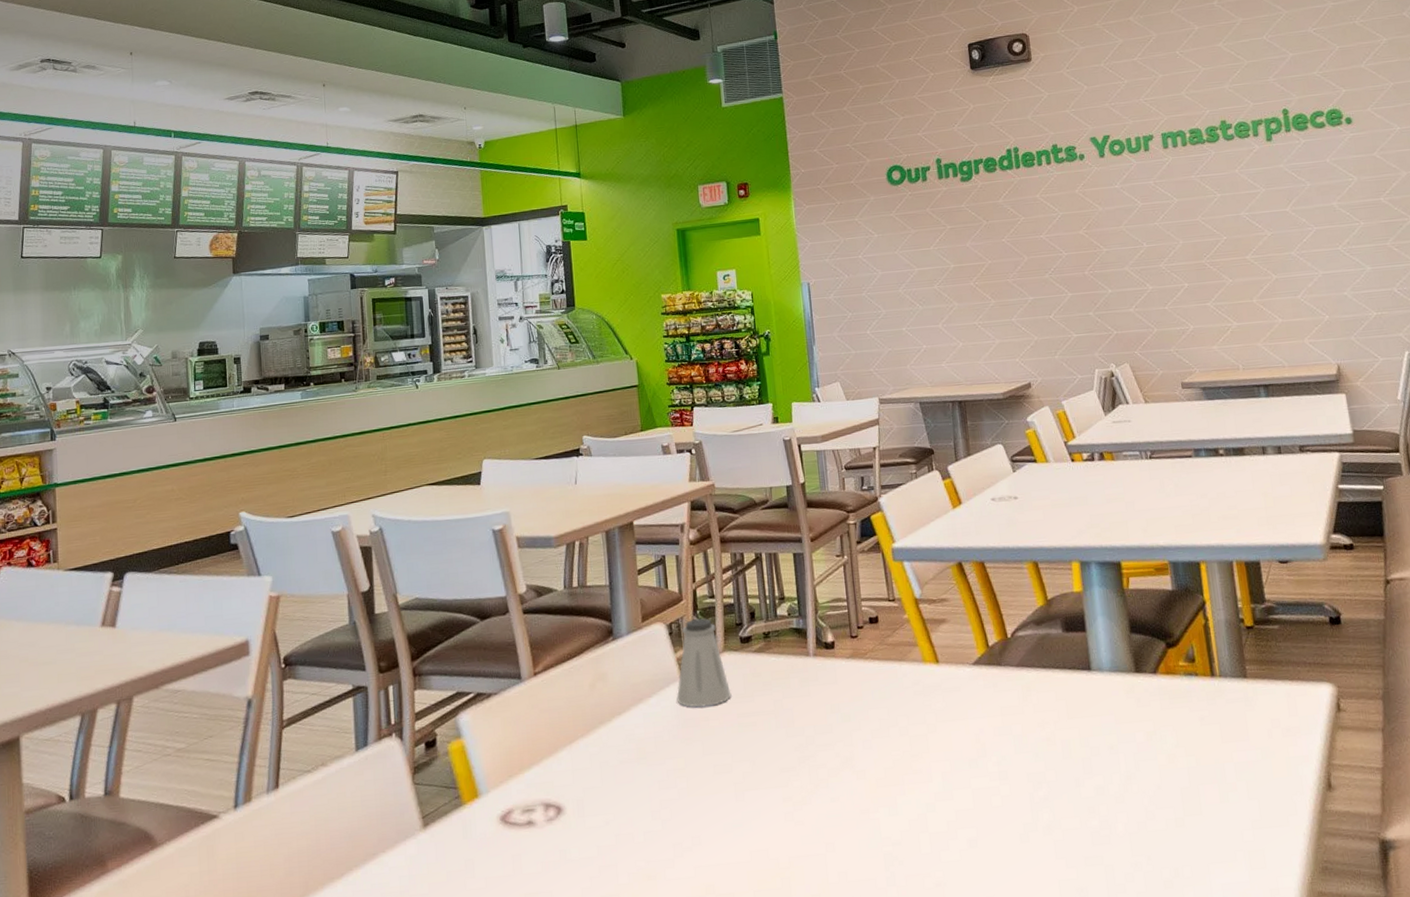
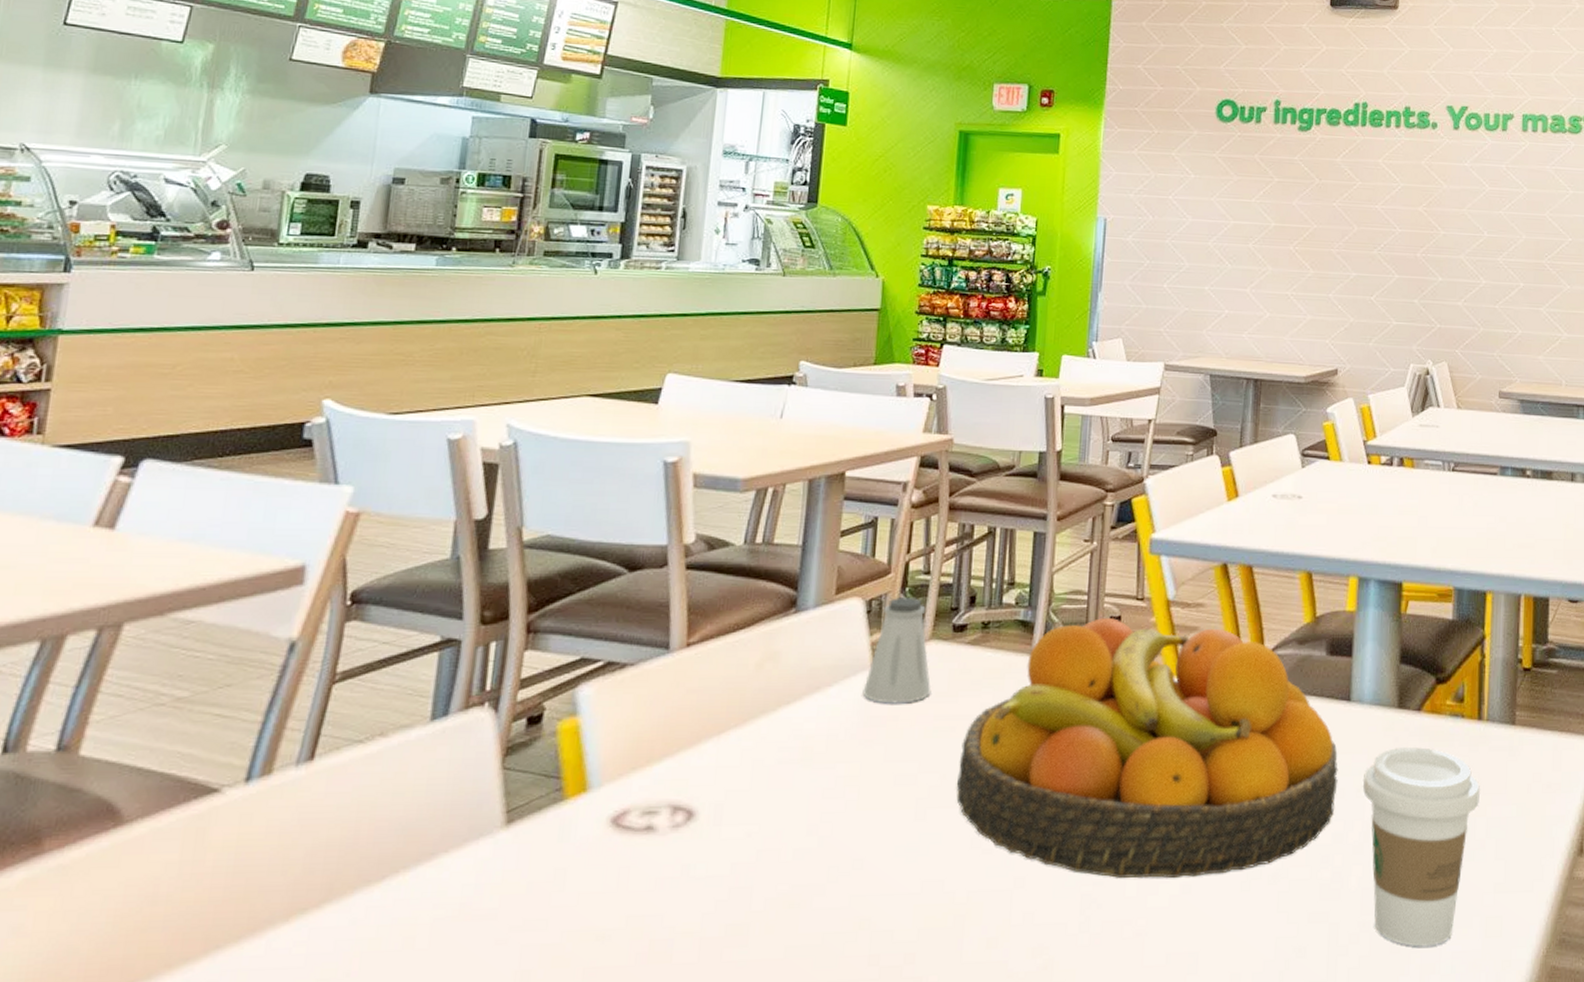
fruit bowl: none [763,618,1093,838] -> present [956,618,1338,878]
coffee cup: none [1113,705,1225,882] -> present [1362,747,1481,947]

